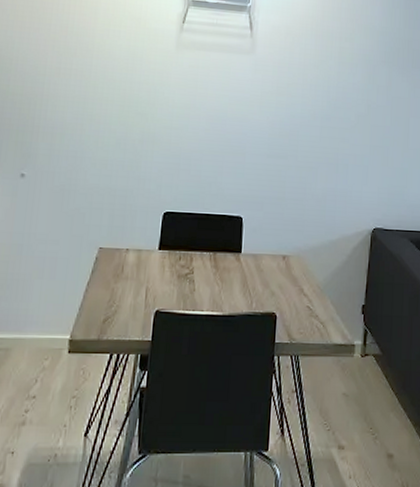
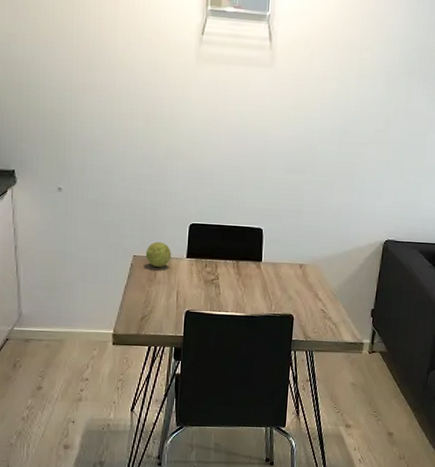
decorative ball: none [112,232,143,261] -> present [145,241,172,268]

